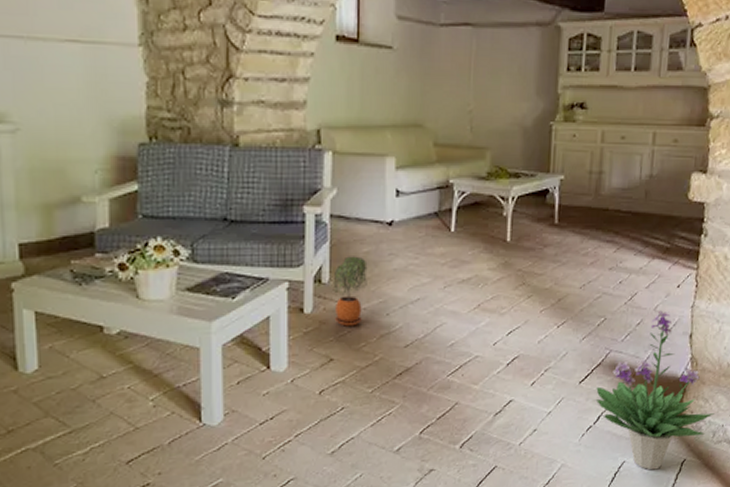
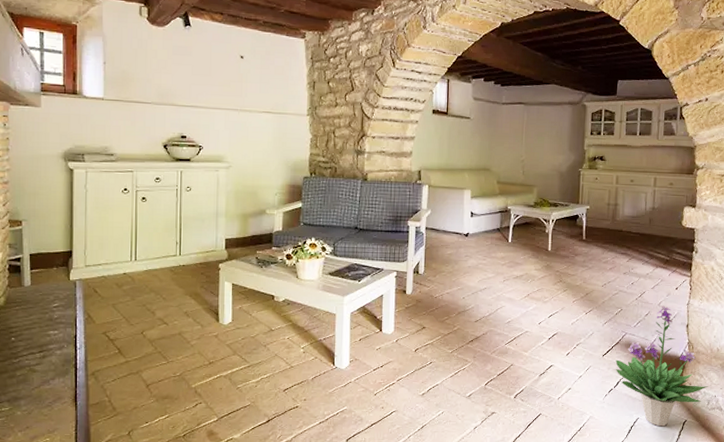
potted plant: present [332,256,368,327] -> none [426,256,451,305]

